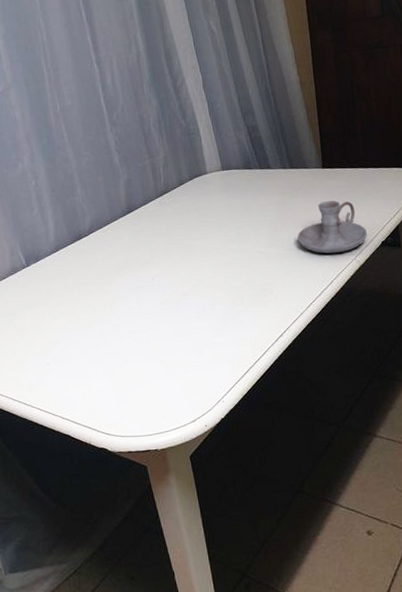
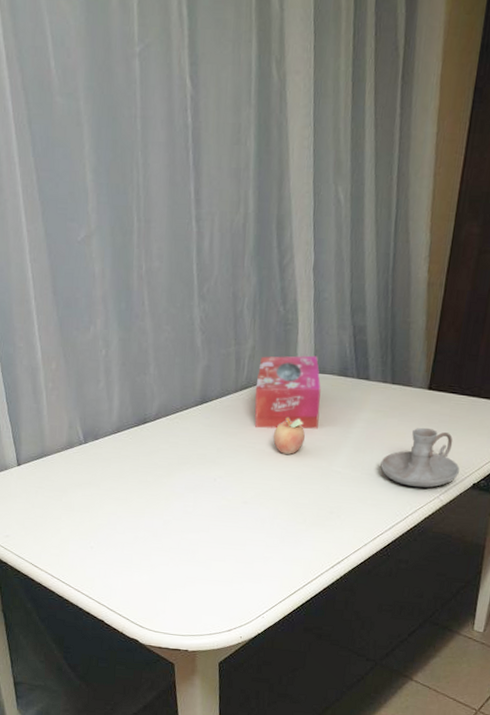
tissue box: none [173,156,236,226] -> present [254,355,321,429]
fruit: none [198,212,226,245] -> present [273,417,305,454]

